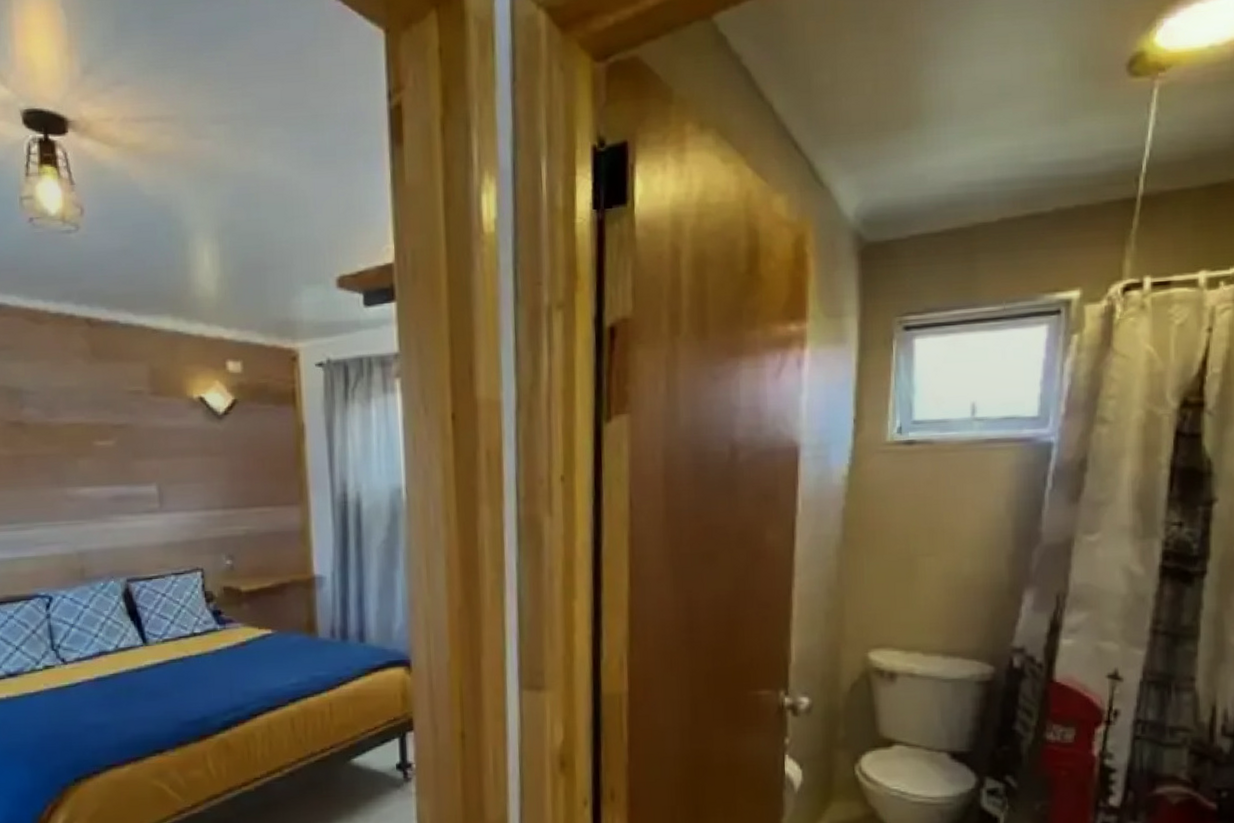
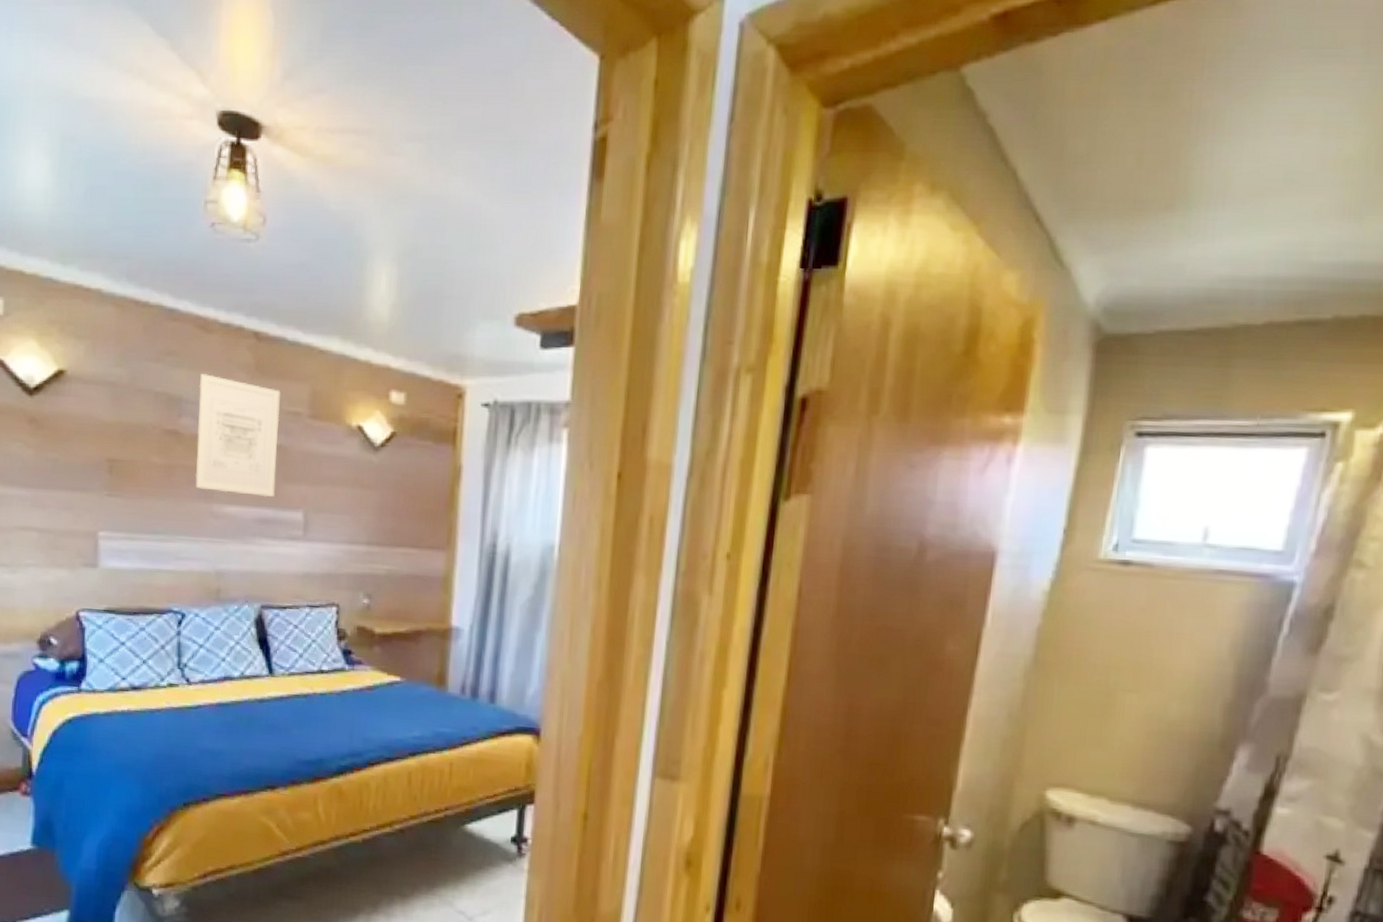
wall art: none [37,364,126,476] -> present [195,374,280,497]

